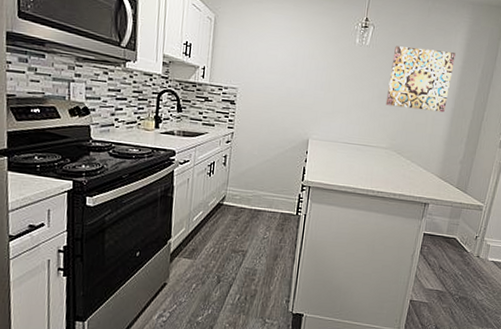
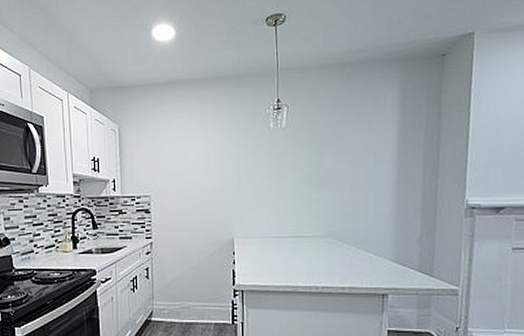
wall art: present [385,46,456,113] -> none [314,118,389,189]

